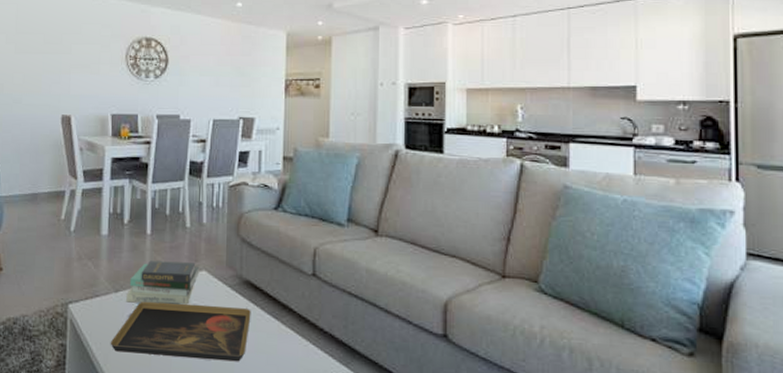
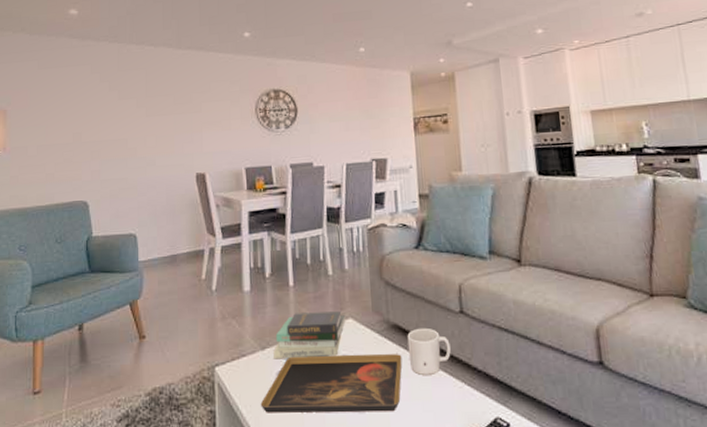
mug: none [258,286,299,331] -> present [407,327,451,375]

